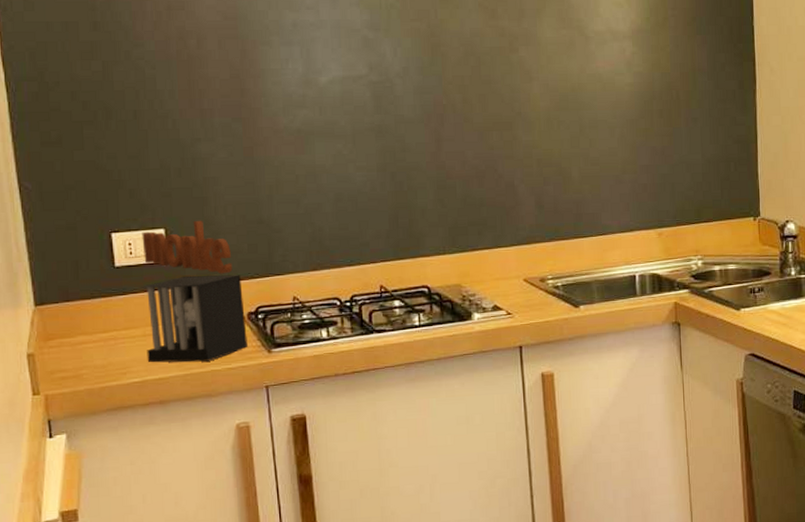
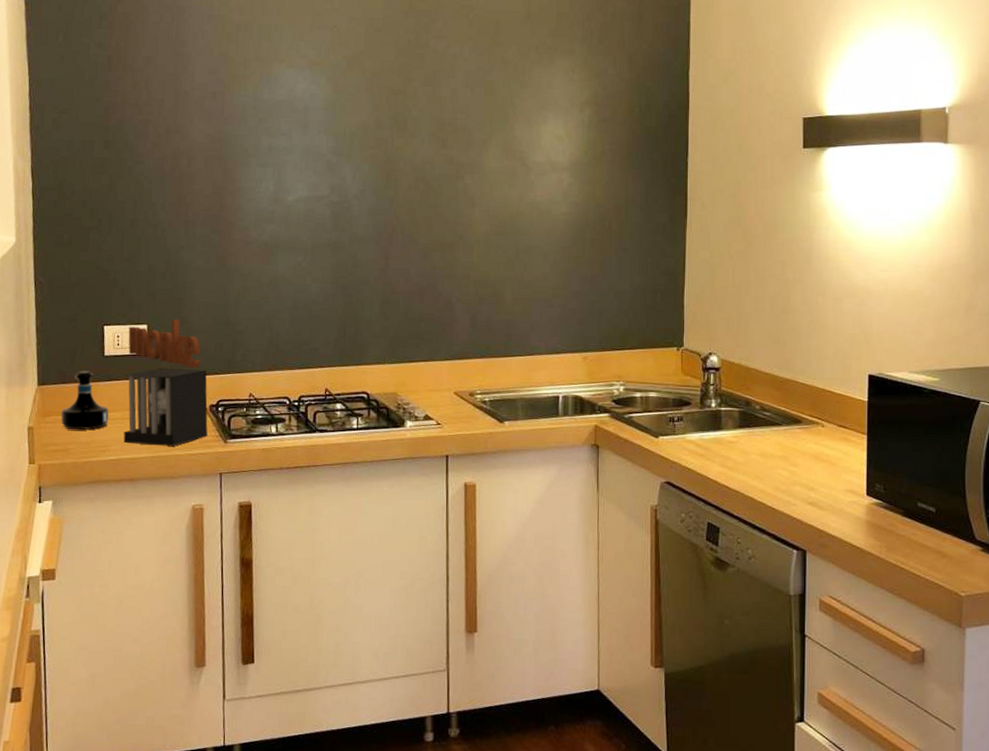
tequila bottle: none [67,285,128,353] -> present [61,371,109,430]

